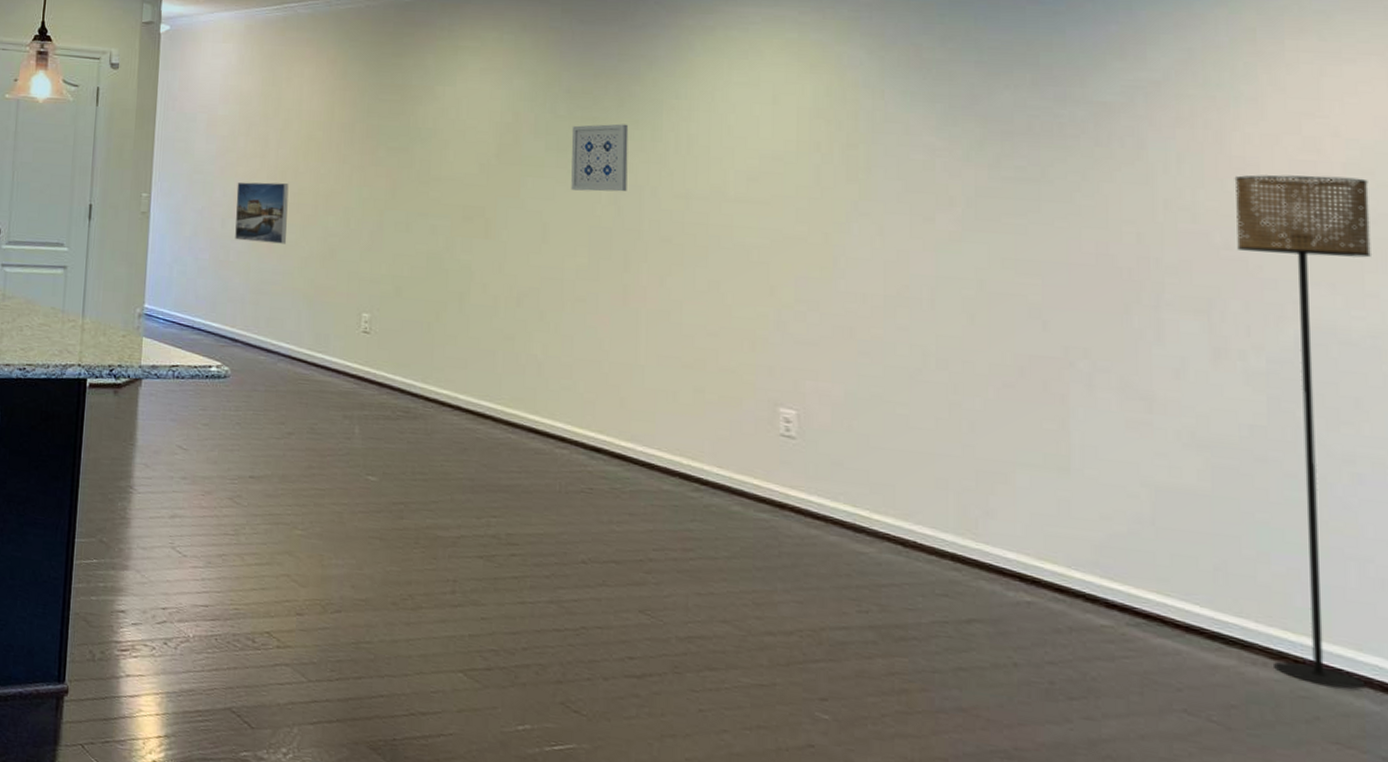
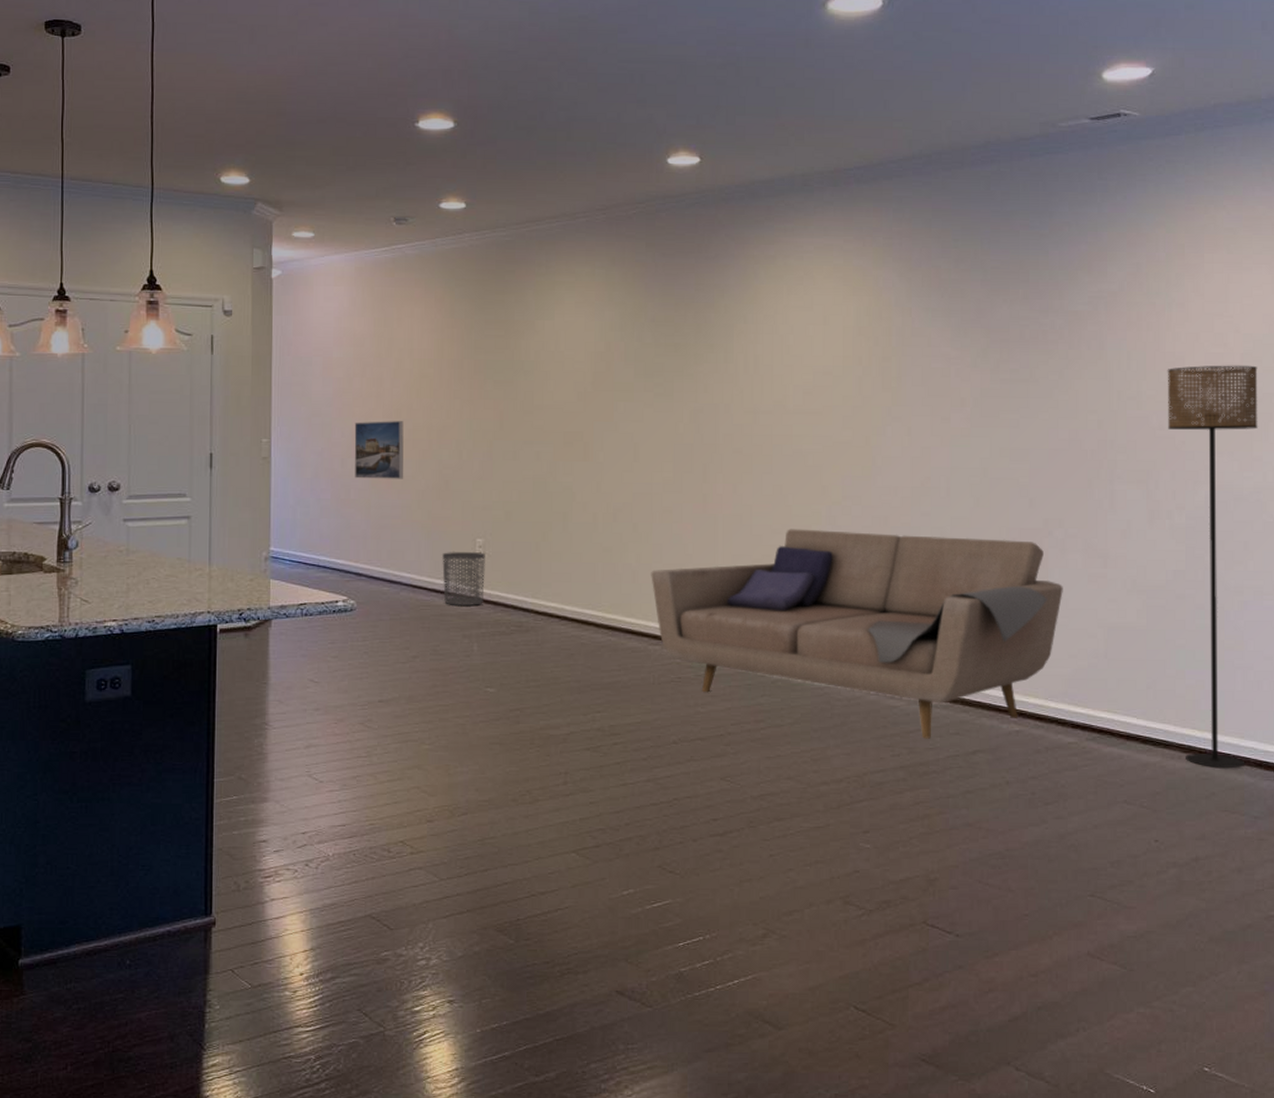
waste bin: none [324,324,371,385] -> present [442,551,485,606]
sofa: none [559,331,1091,597] -> present [651,529,1063,739]
wall art: present [571,123,629,192] -> none [657,348,705,412]

